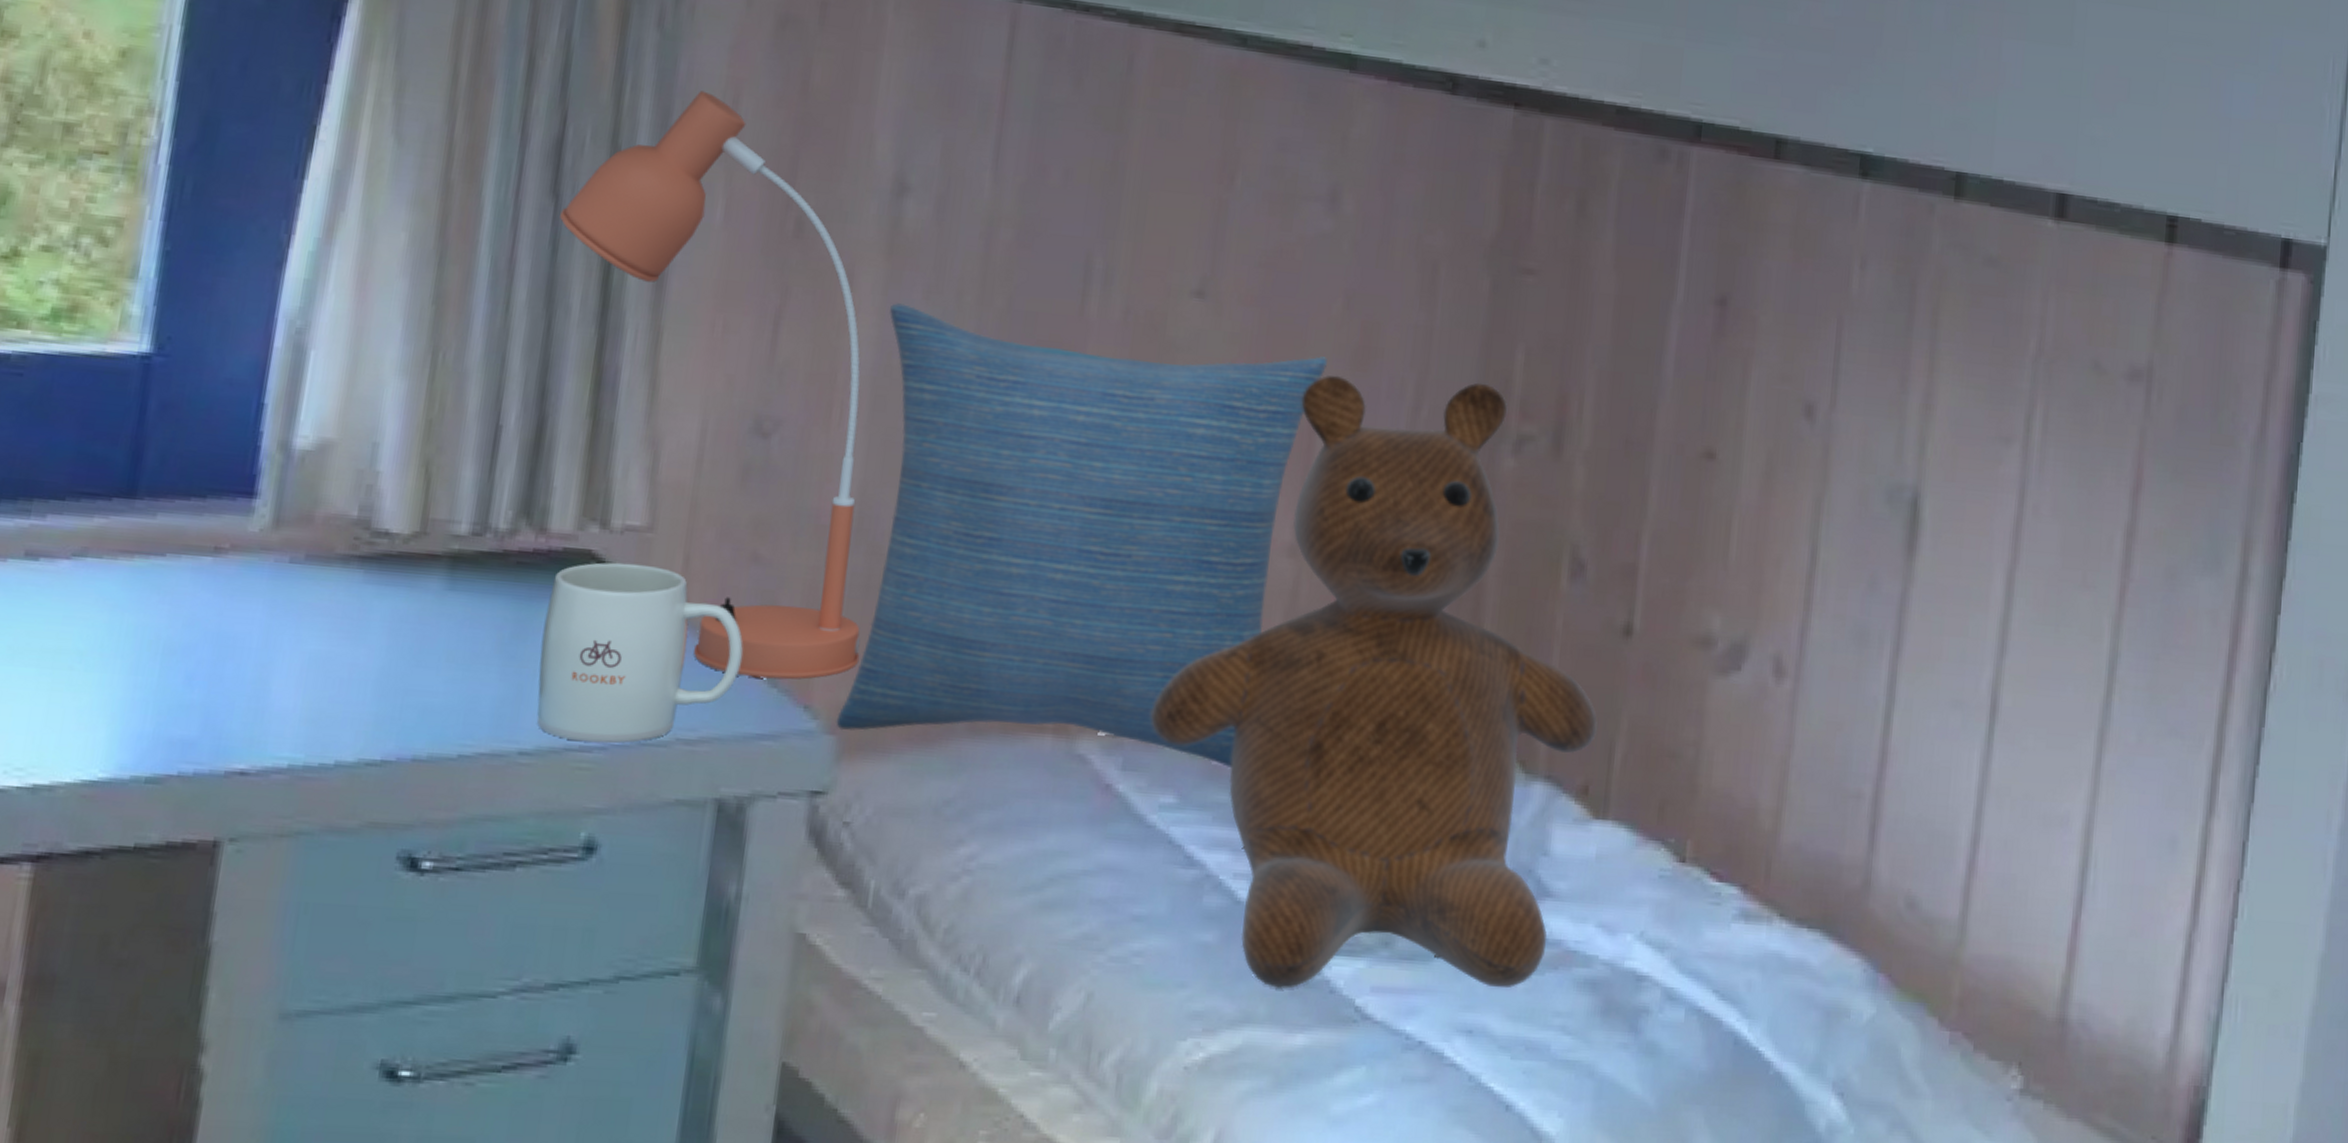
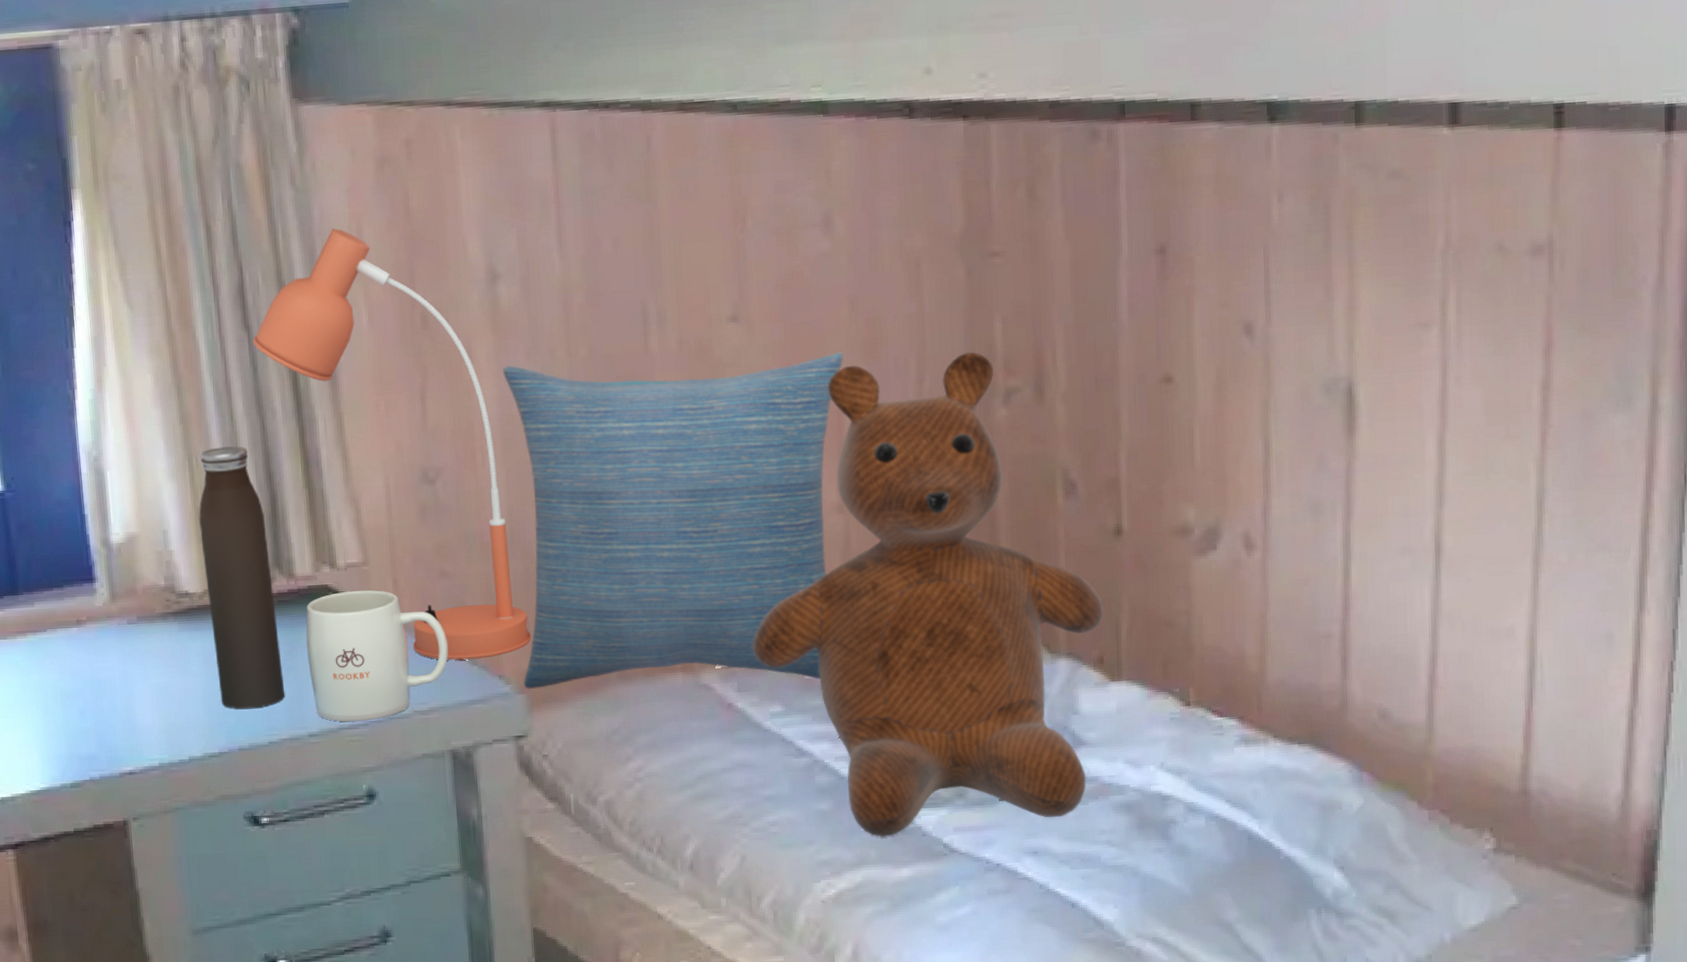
water bottle: none [401,343,524,705] -> present [198,446,285,709]

